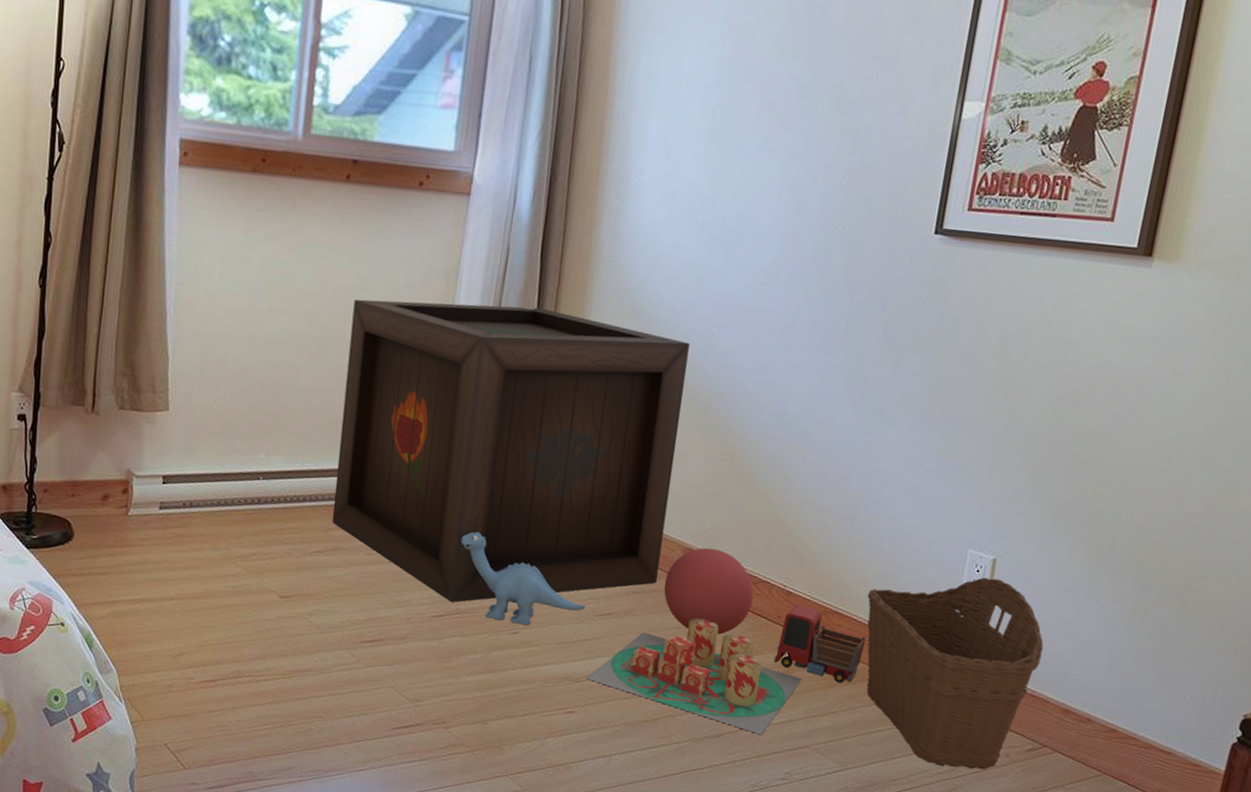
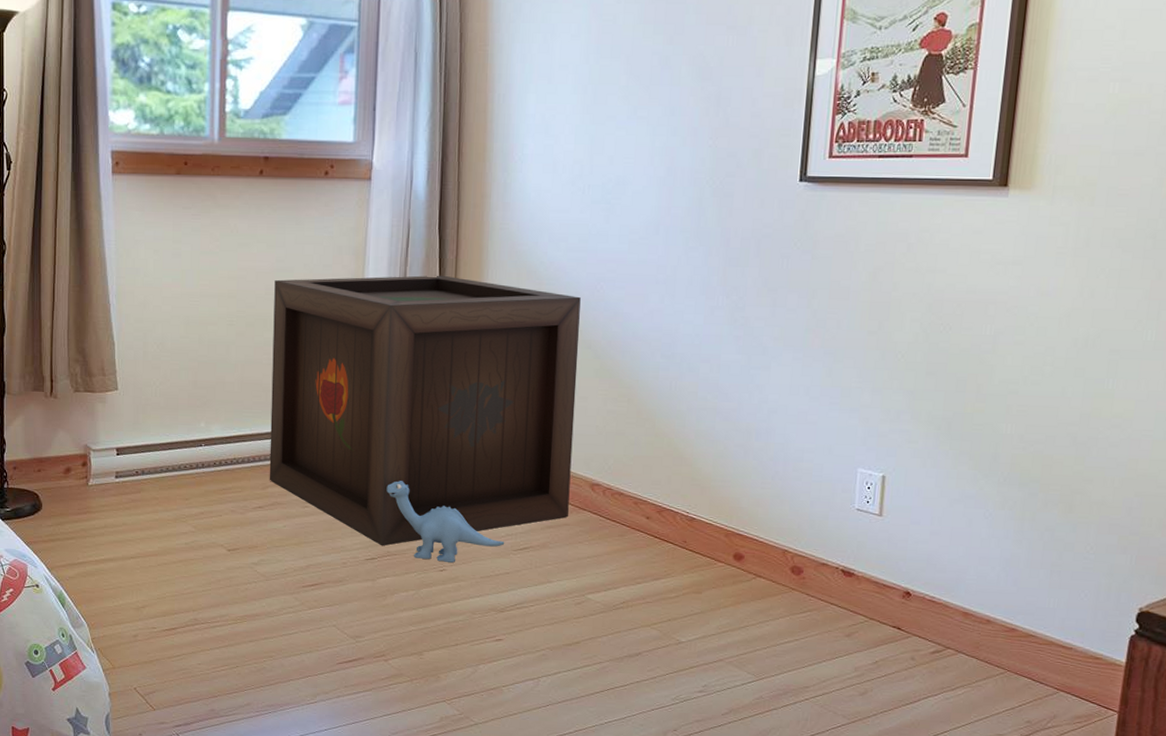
toy blocks: present [586,618,802,736] -> none [511,547,712,652]
ball: present [663,547,754,635] -> none [575,482,659,561]
toy truck: present [774,604,866,683] -> none [683,529,769,600]
wicker basket: present [866,577,1044,770] -> none [766,493,938,673]

